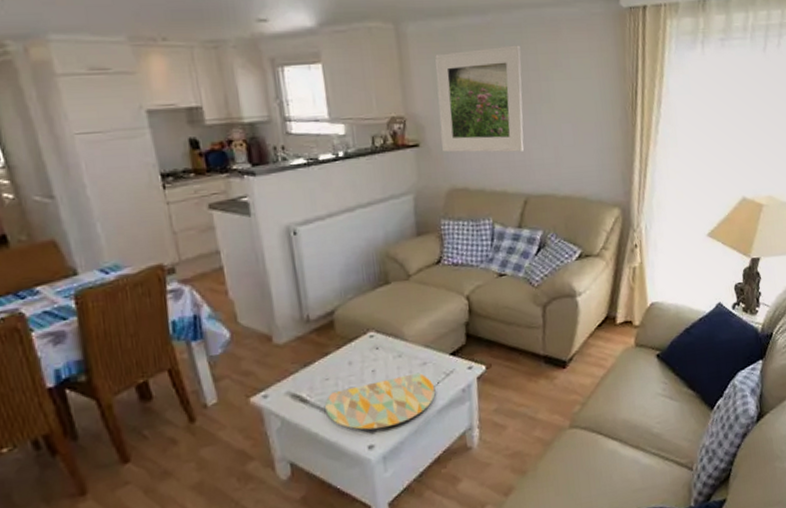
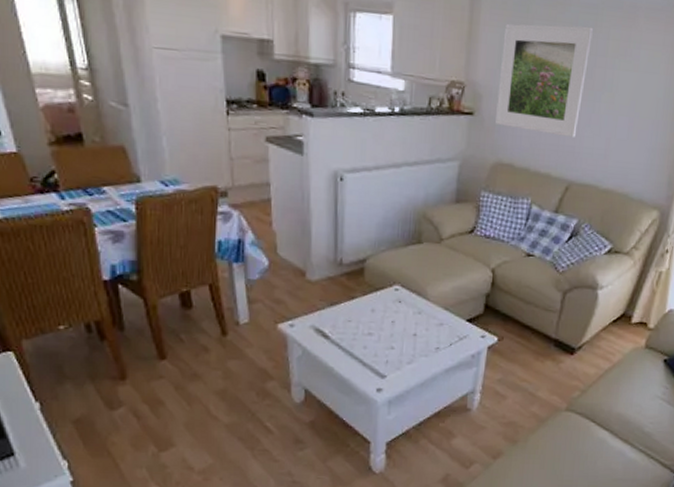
decorative tray: present [325,372,436,430] -> none [344,331,447,376]

